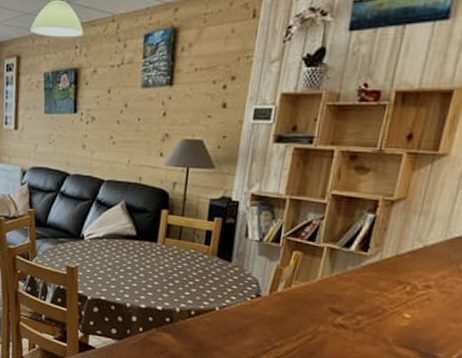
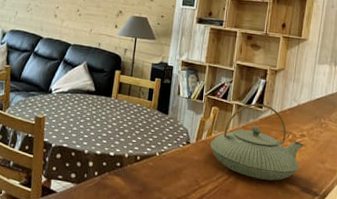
teapot: none [288,245,428,343] -> present [210,103,304,181]

